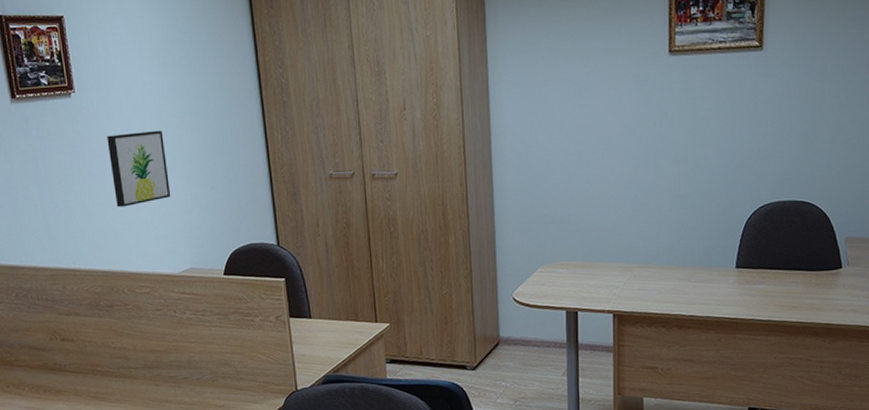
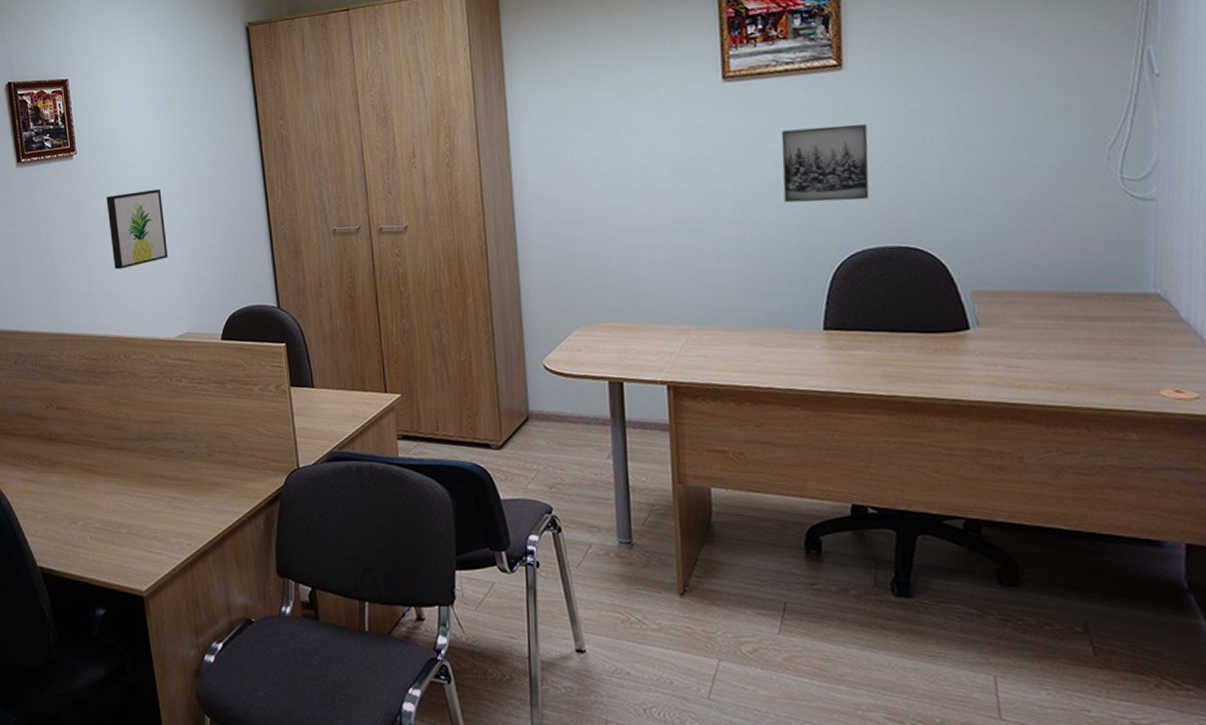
wall art: none [712,97,779,162] -> present [781,124,869,203]

